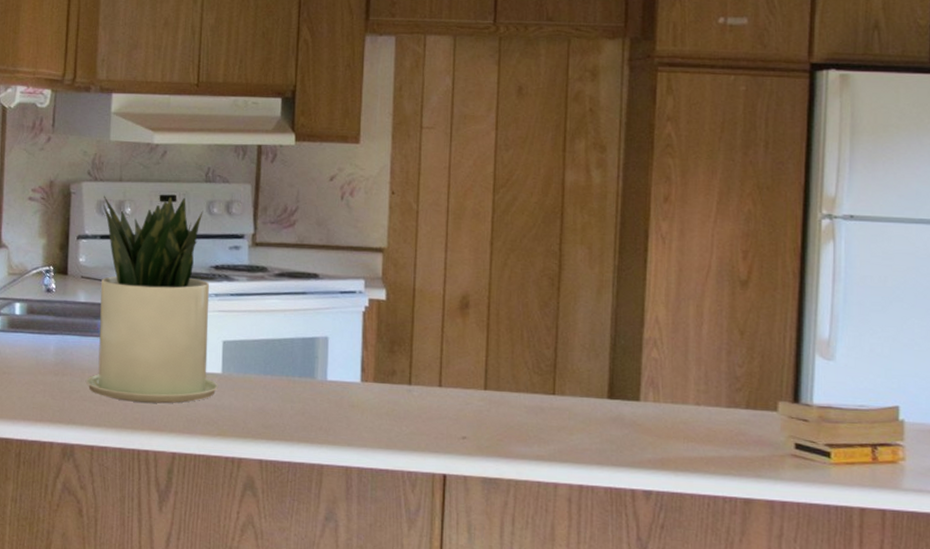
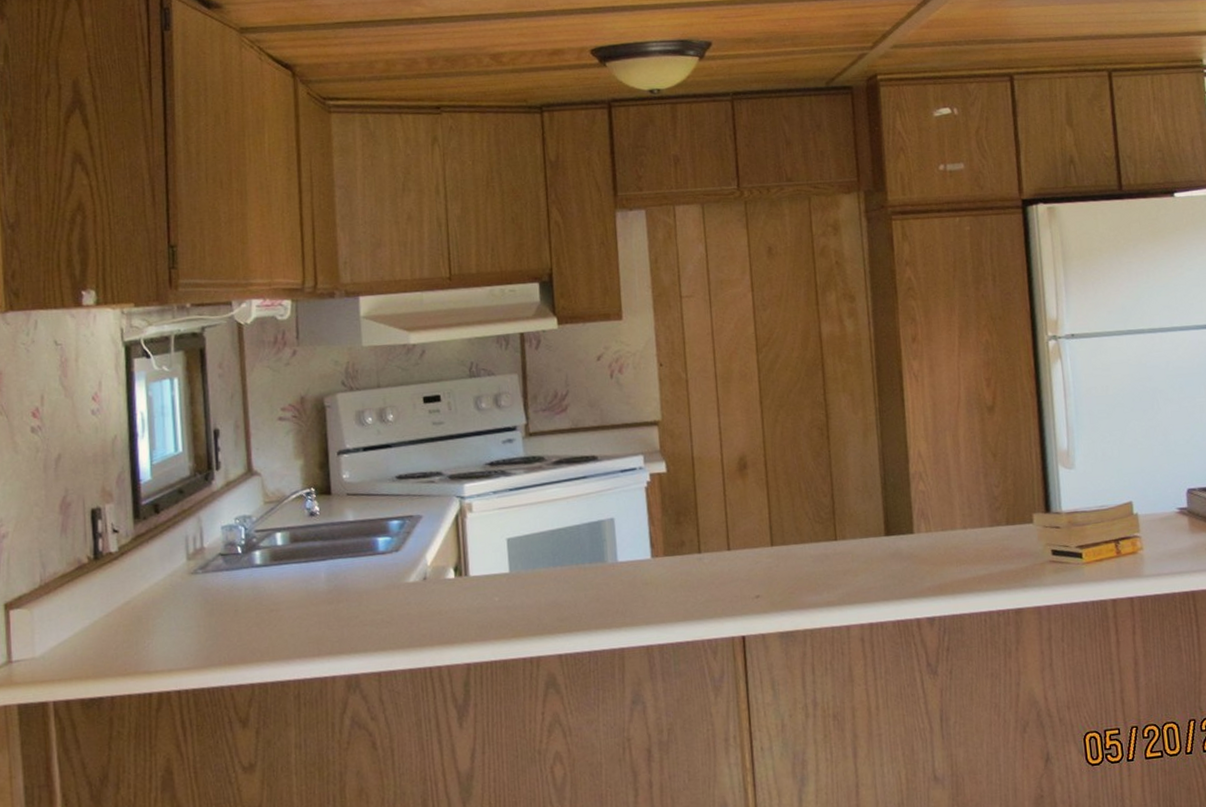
planter: present [85,196,219,404] -> none [362,397,508,619]

